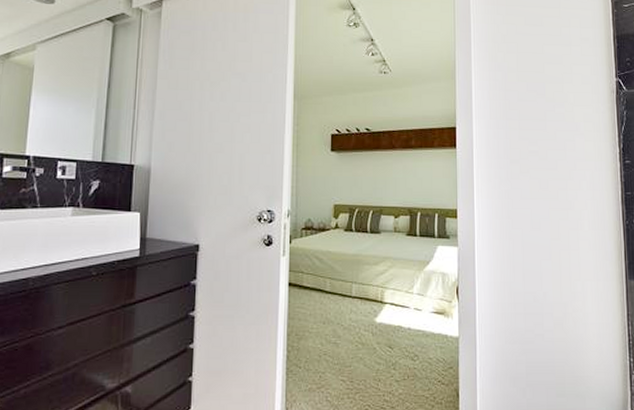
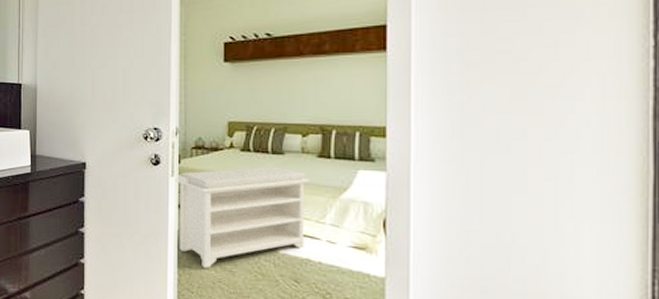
bench: none [287,244,401,343] -> present [176,166,310,269]

